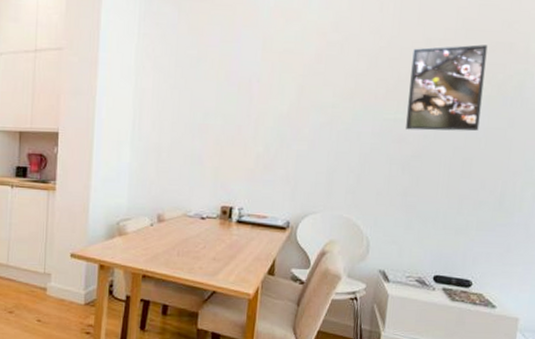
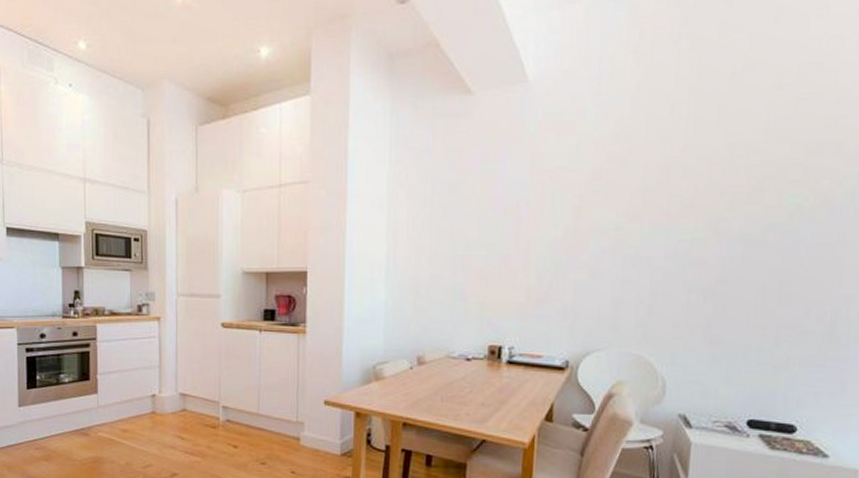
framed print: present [406,44,488,132] -> none [707,146,808,251]

